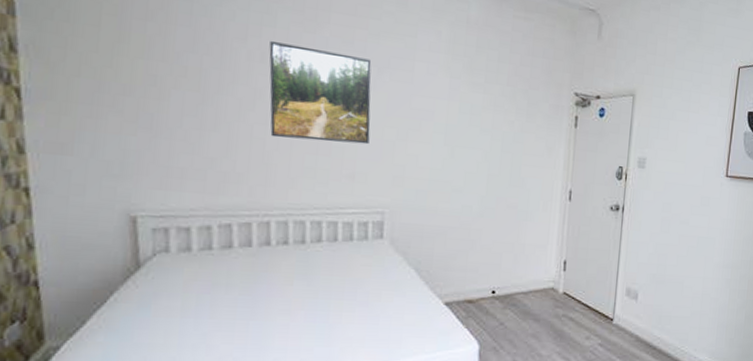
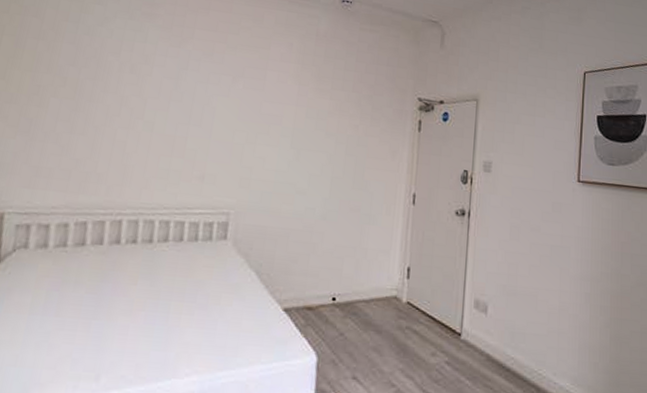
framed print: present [269,40,372,145] -> none [131,54,228,148]

